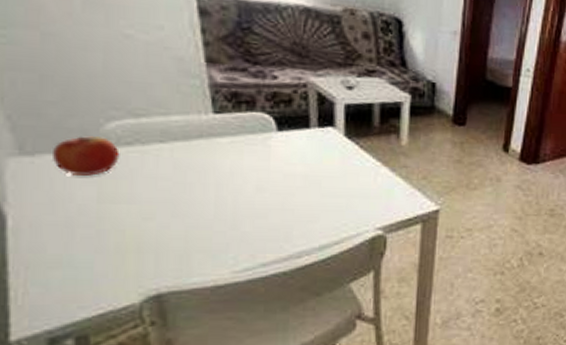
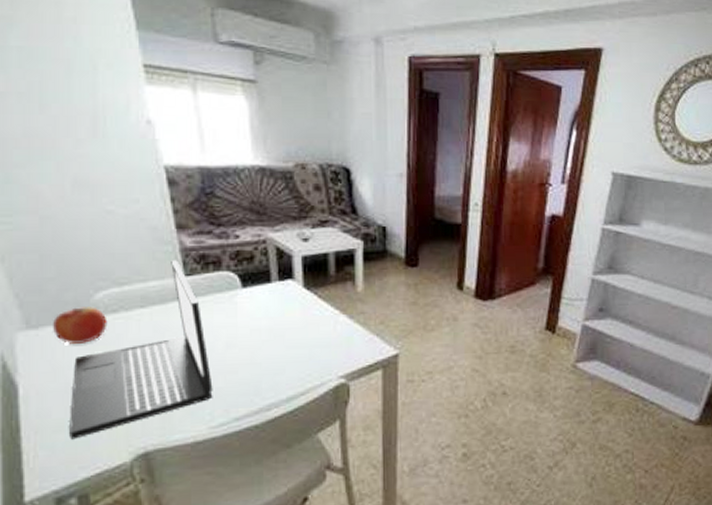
laptop: none [68,95,239,277] -> present [70,260,213,440]

